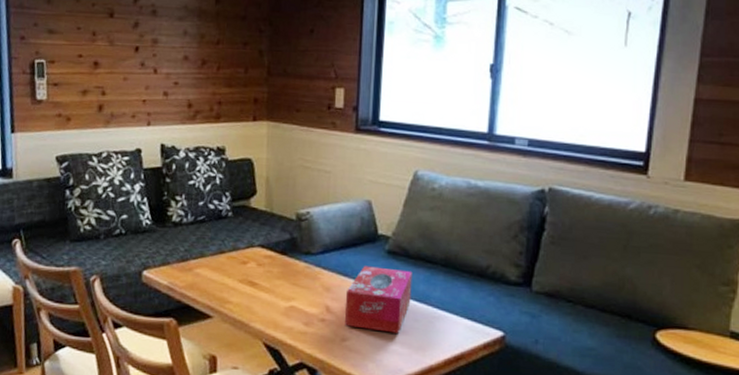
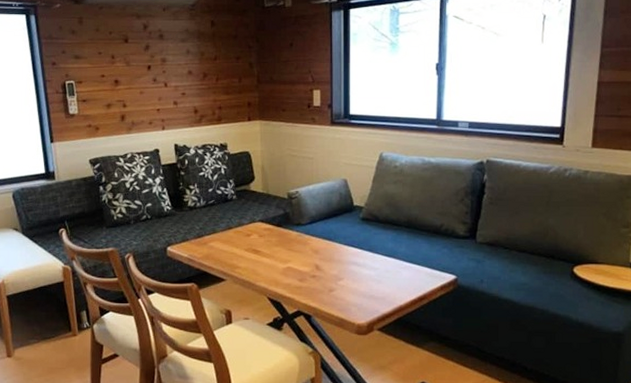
tissue box: present [345,266,413,334] -> none [330,231,383,283]

